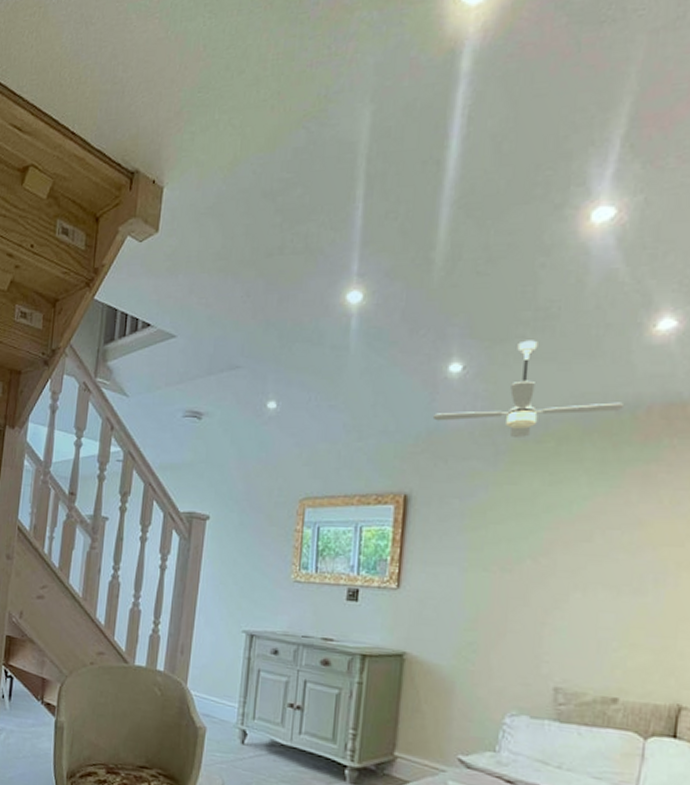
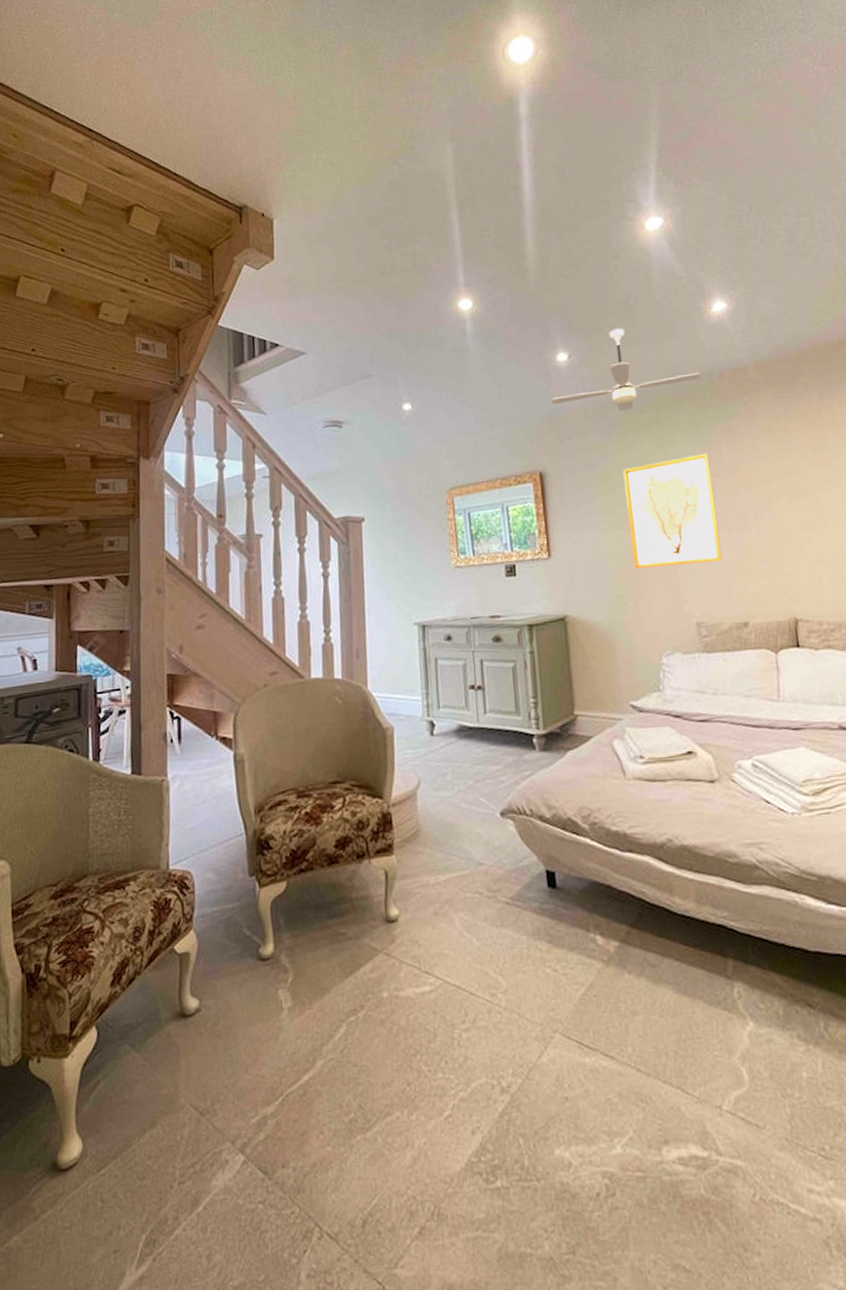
wall art: none [493,499,612,625] -> present [623,453,723,569]

